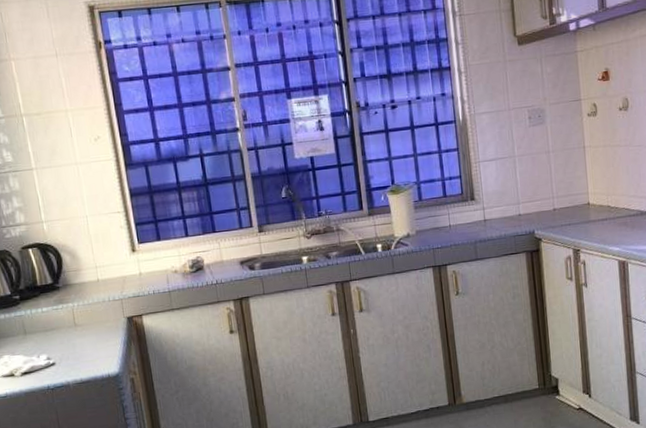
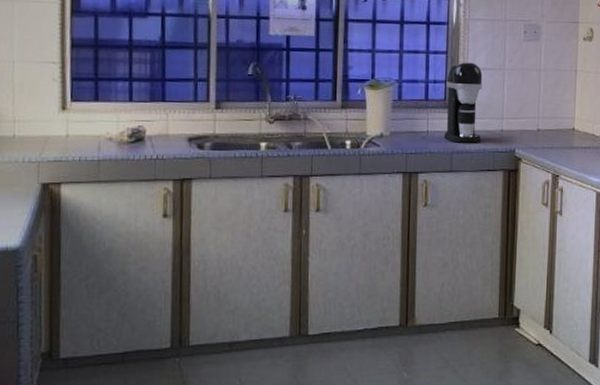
coffee maker: none [461,155,502,233] -> present [444,62,483,143]

